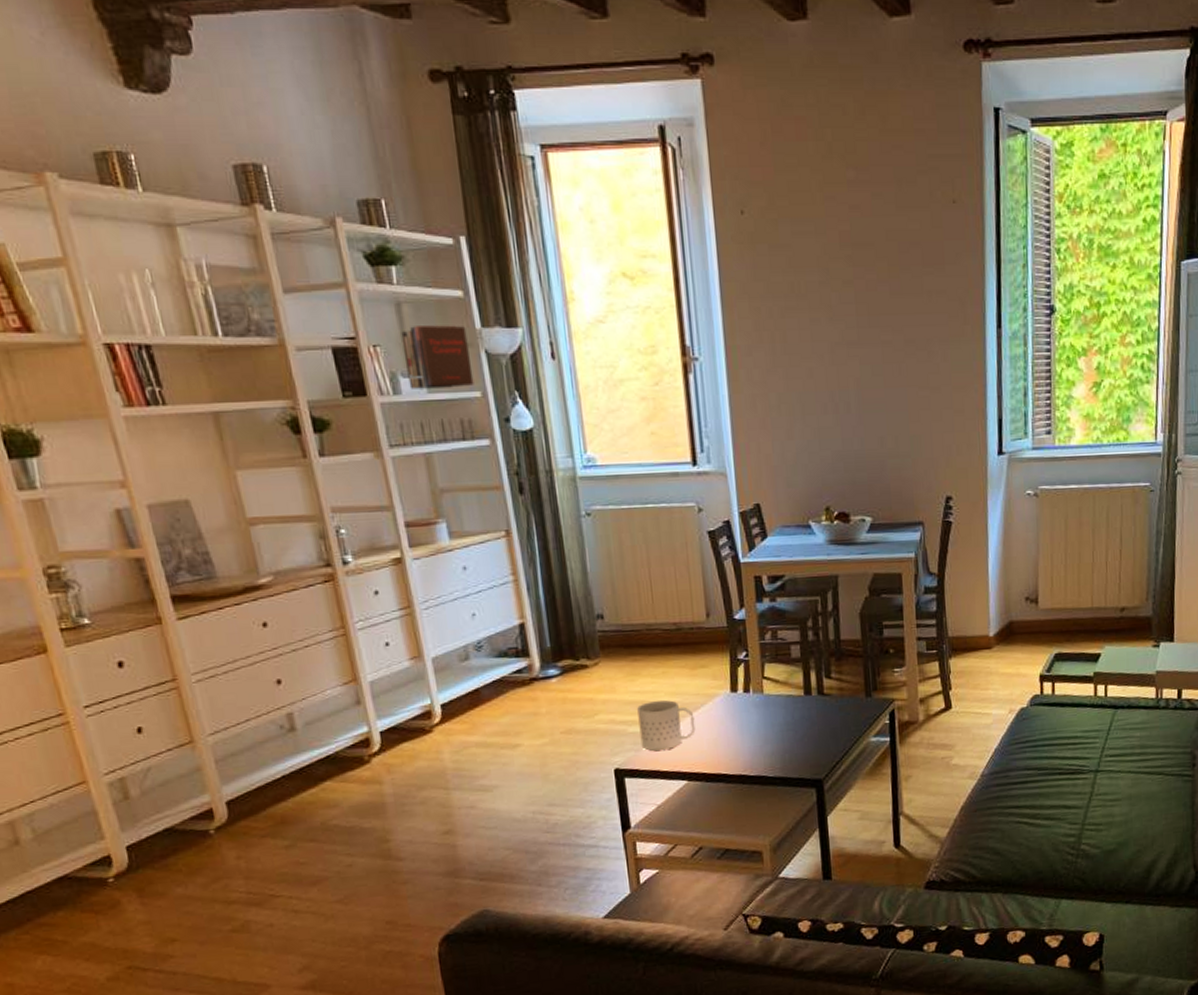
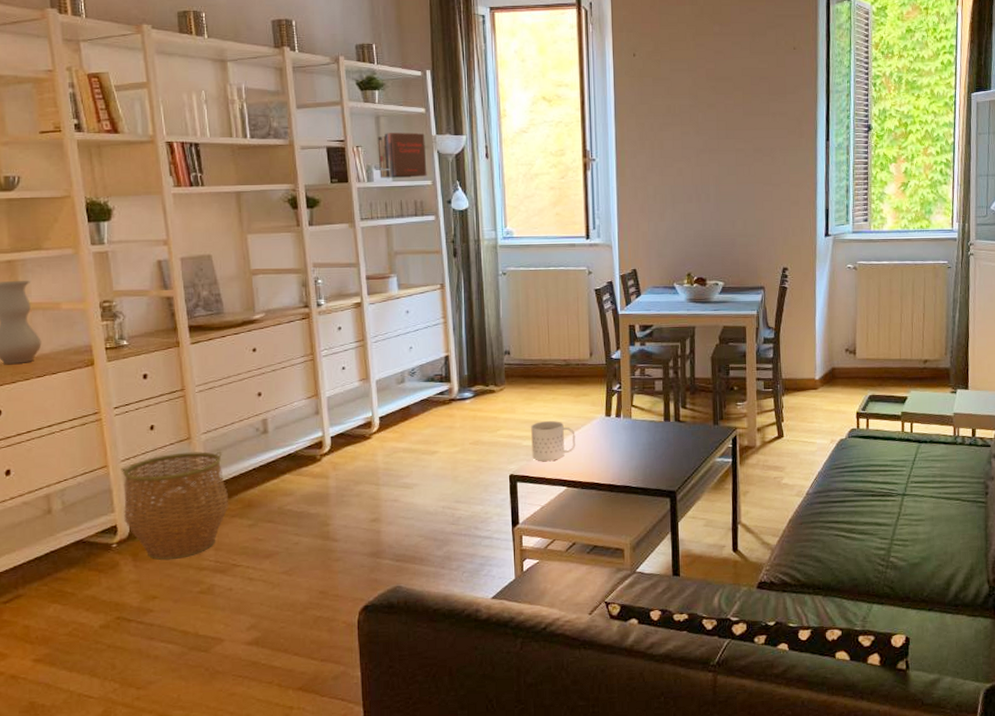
basket: none [105,756,256,895] -> present [121,451,229,560]

